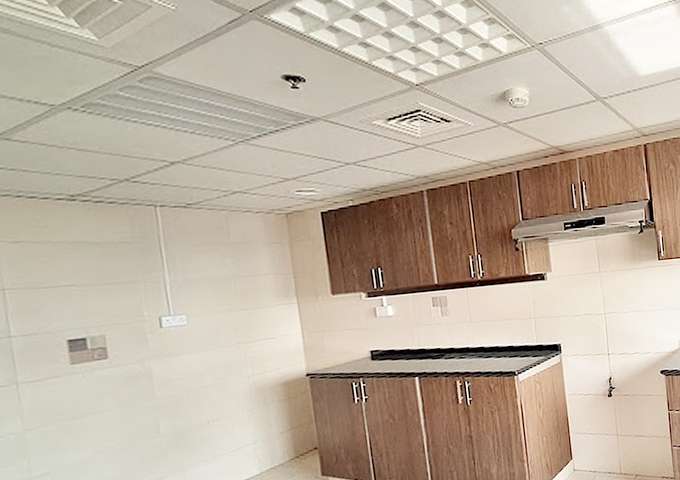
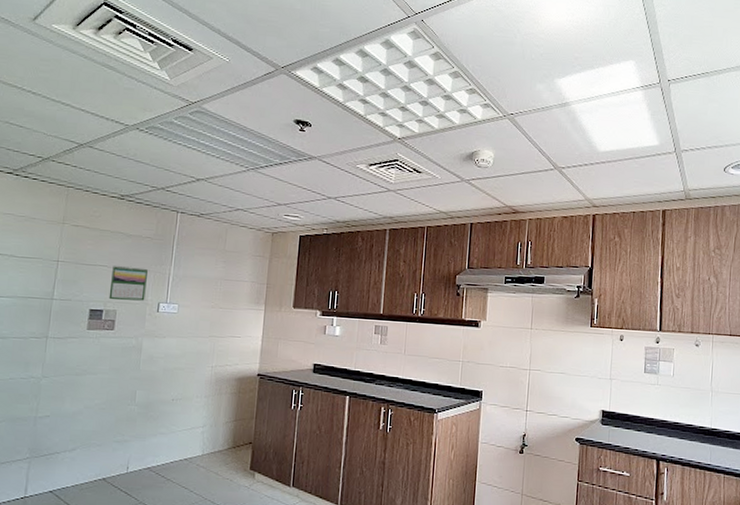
calendar: none [84,279,140,325] -> present [108,265,148,301]

